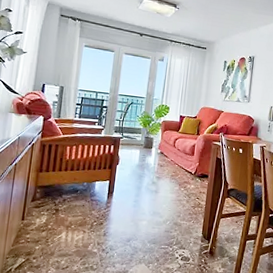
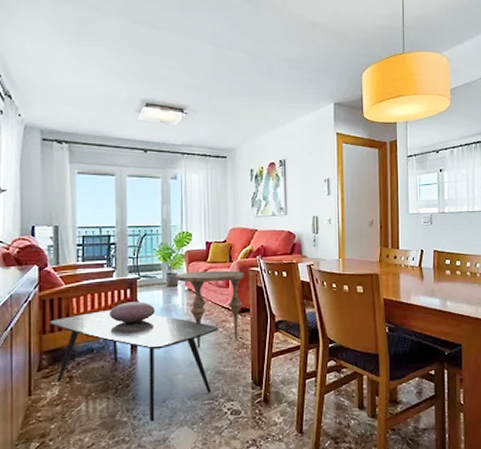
coffee table: none [46,159,181,256] -> present [50,309,219,422]
decorative bowl: none [94,155,132,174] -> present [109,301,155,323]
side table: none [151,138,208,202] -> present [176,270,245,349]

